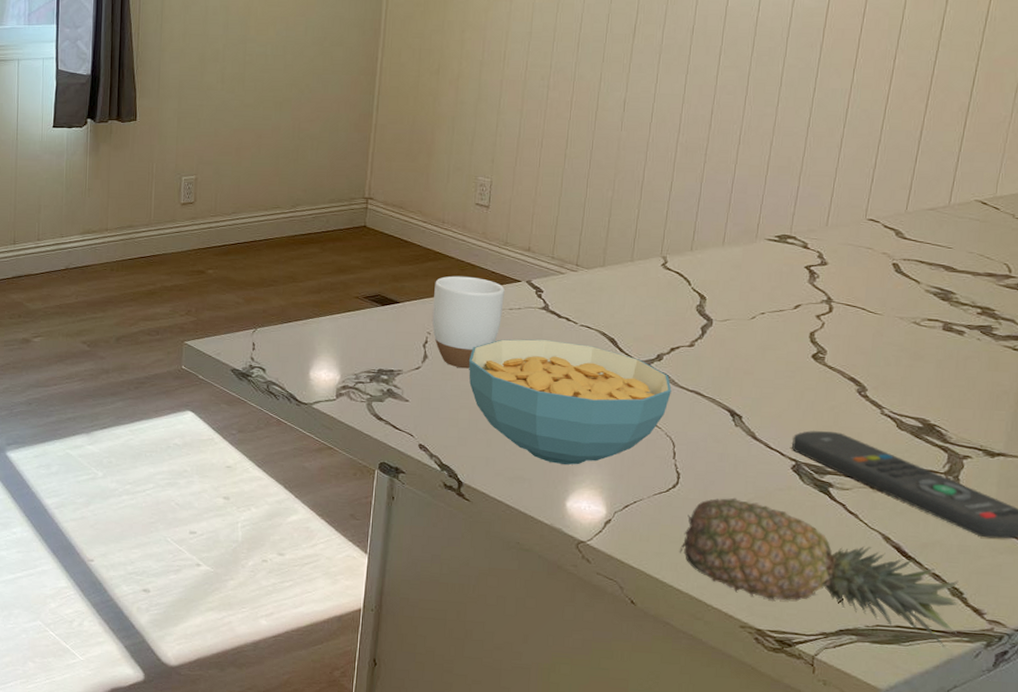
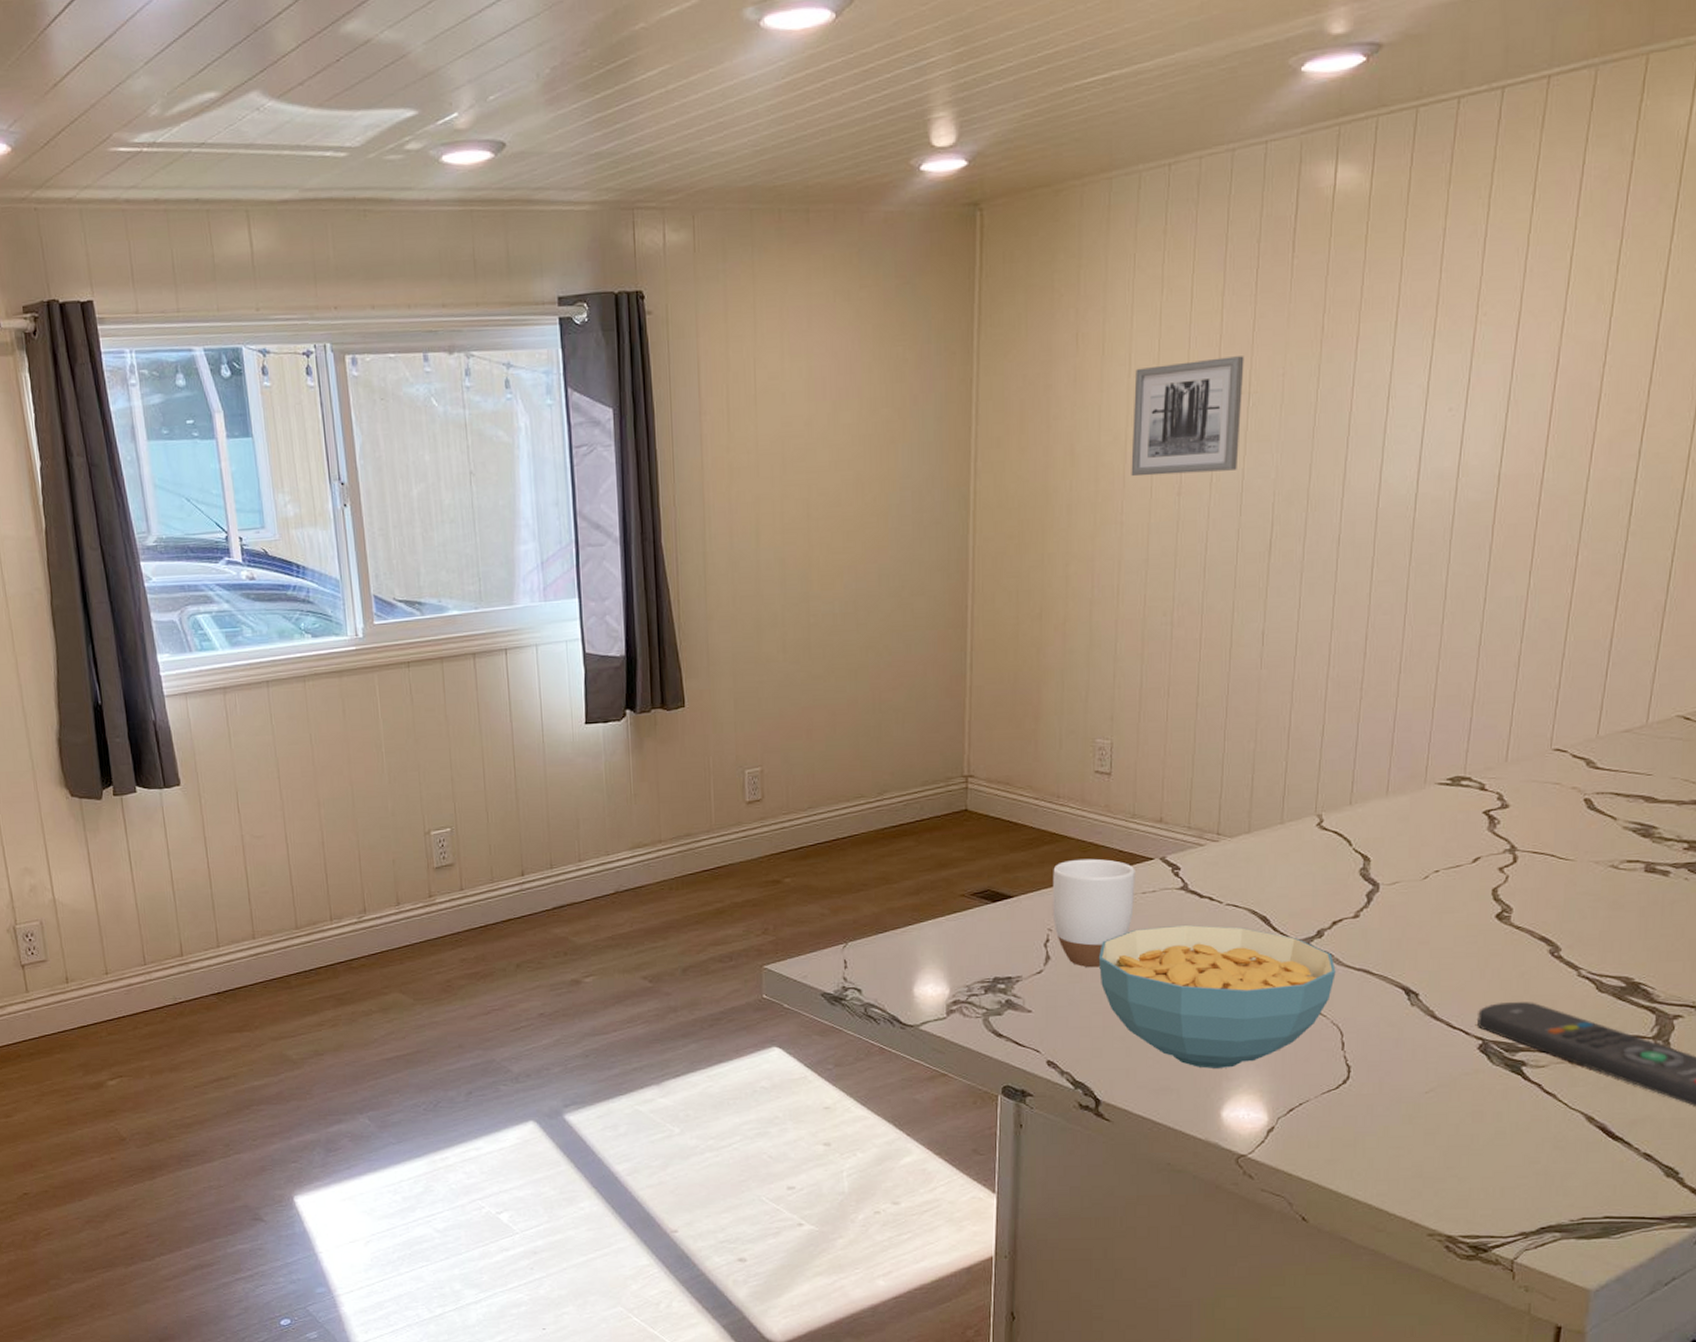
fruit: present [679,497,959,649] -> none [1354,1088,1673,1237]

